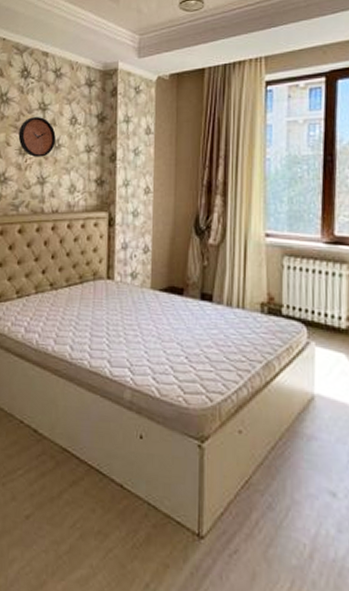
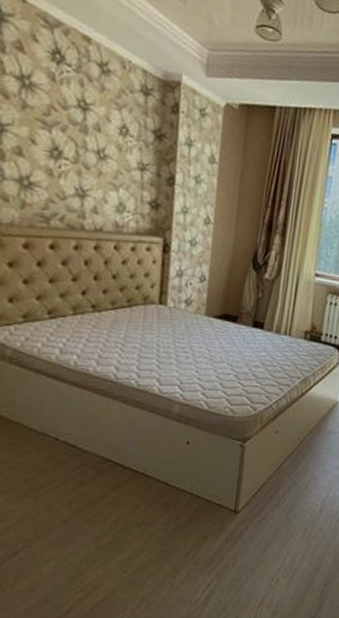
clock: present [18,117,56,157] -> none [48,114,101,166]

